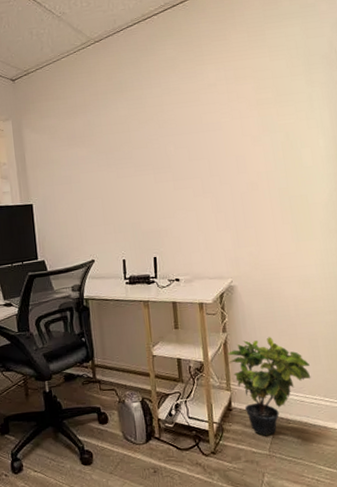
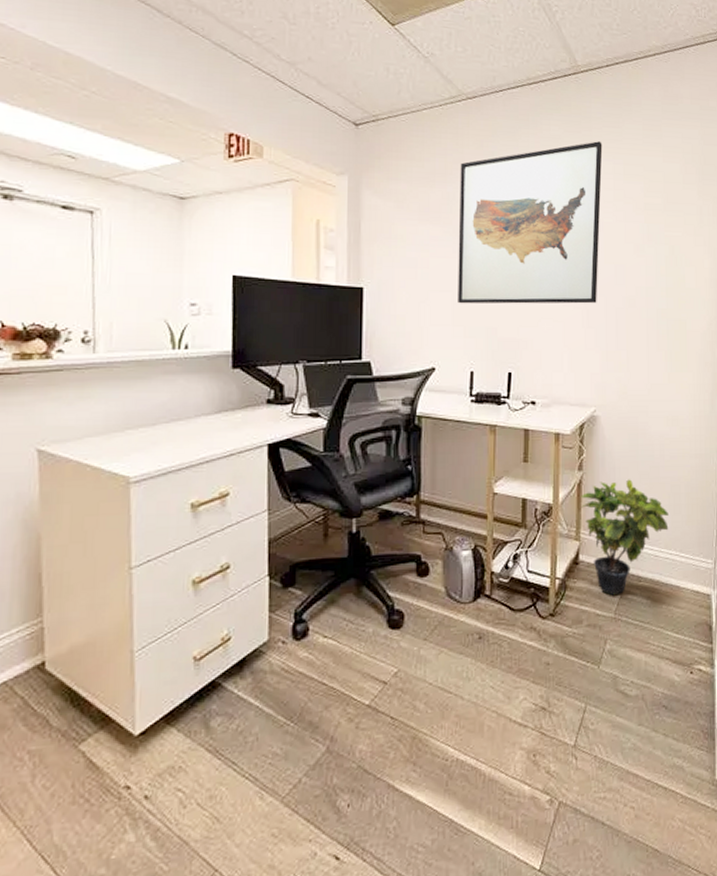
wall art: none [95,54,223,207] -> present [458,141,603,304]

